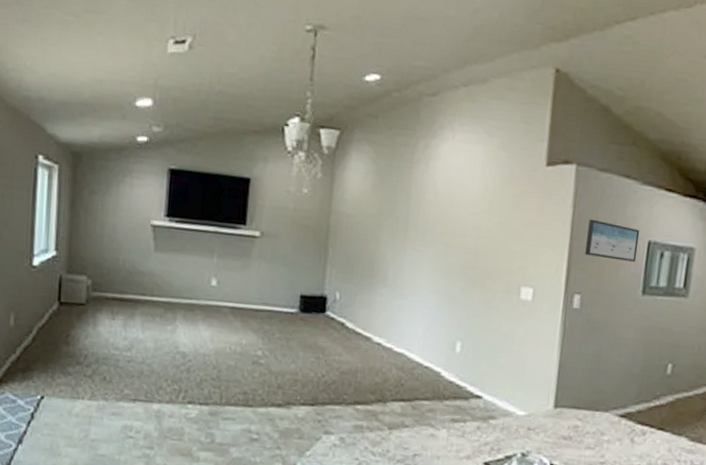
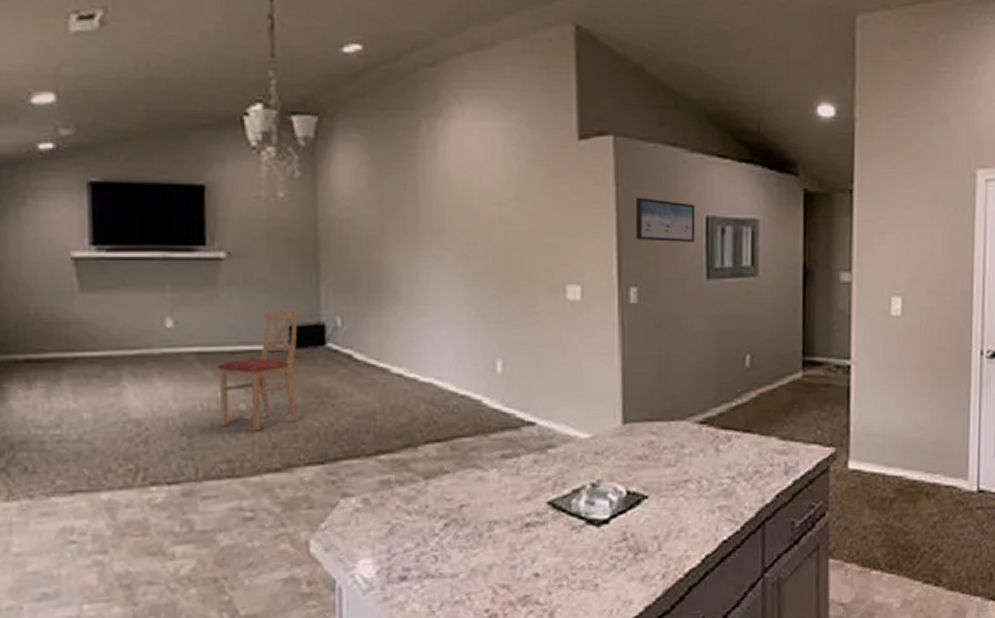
chair: none [242,280,308,373] -> present [218,309,298,431]

